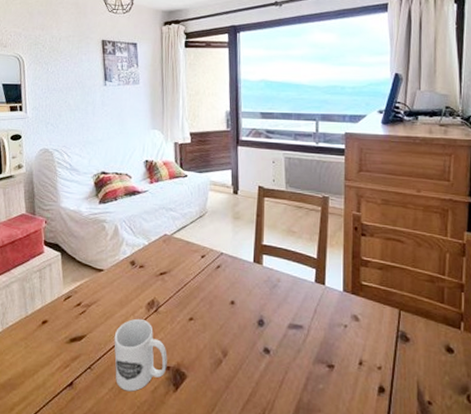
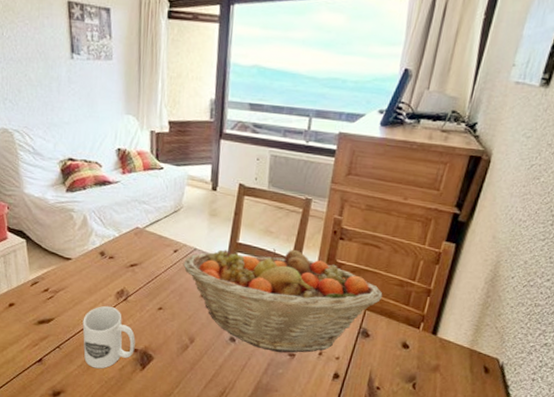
fruit basket: none [211,248,415,364] -> present [183,248,383,353]

